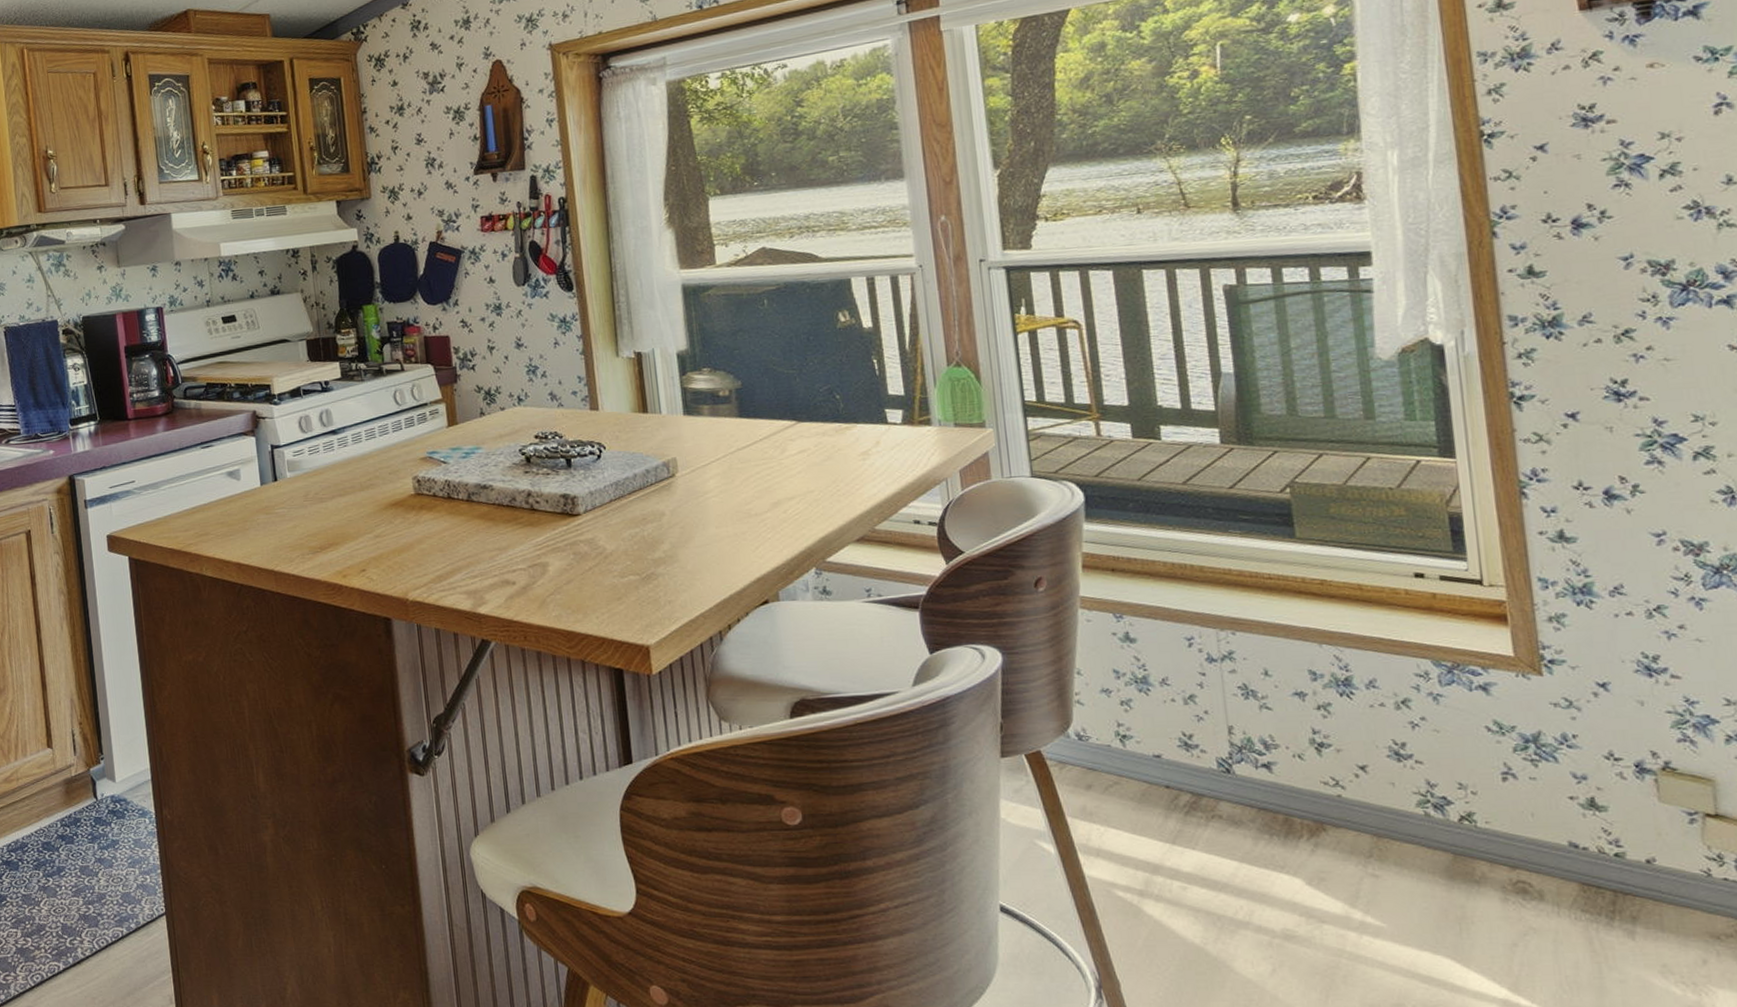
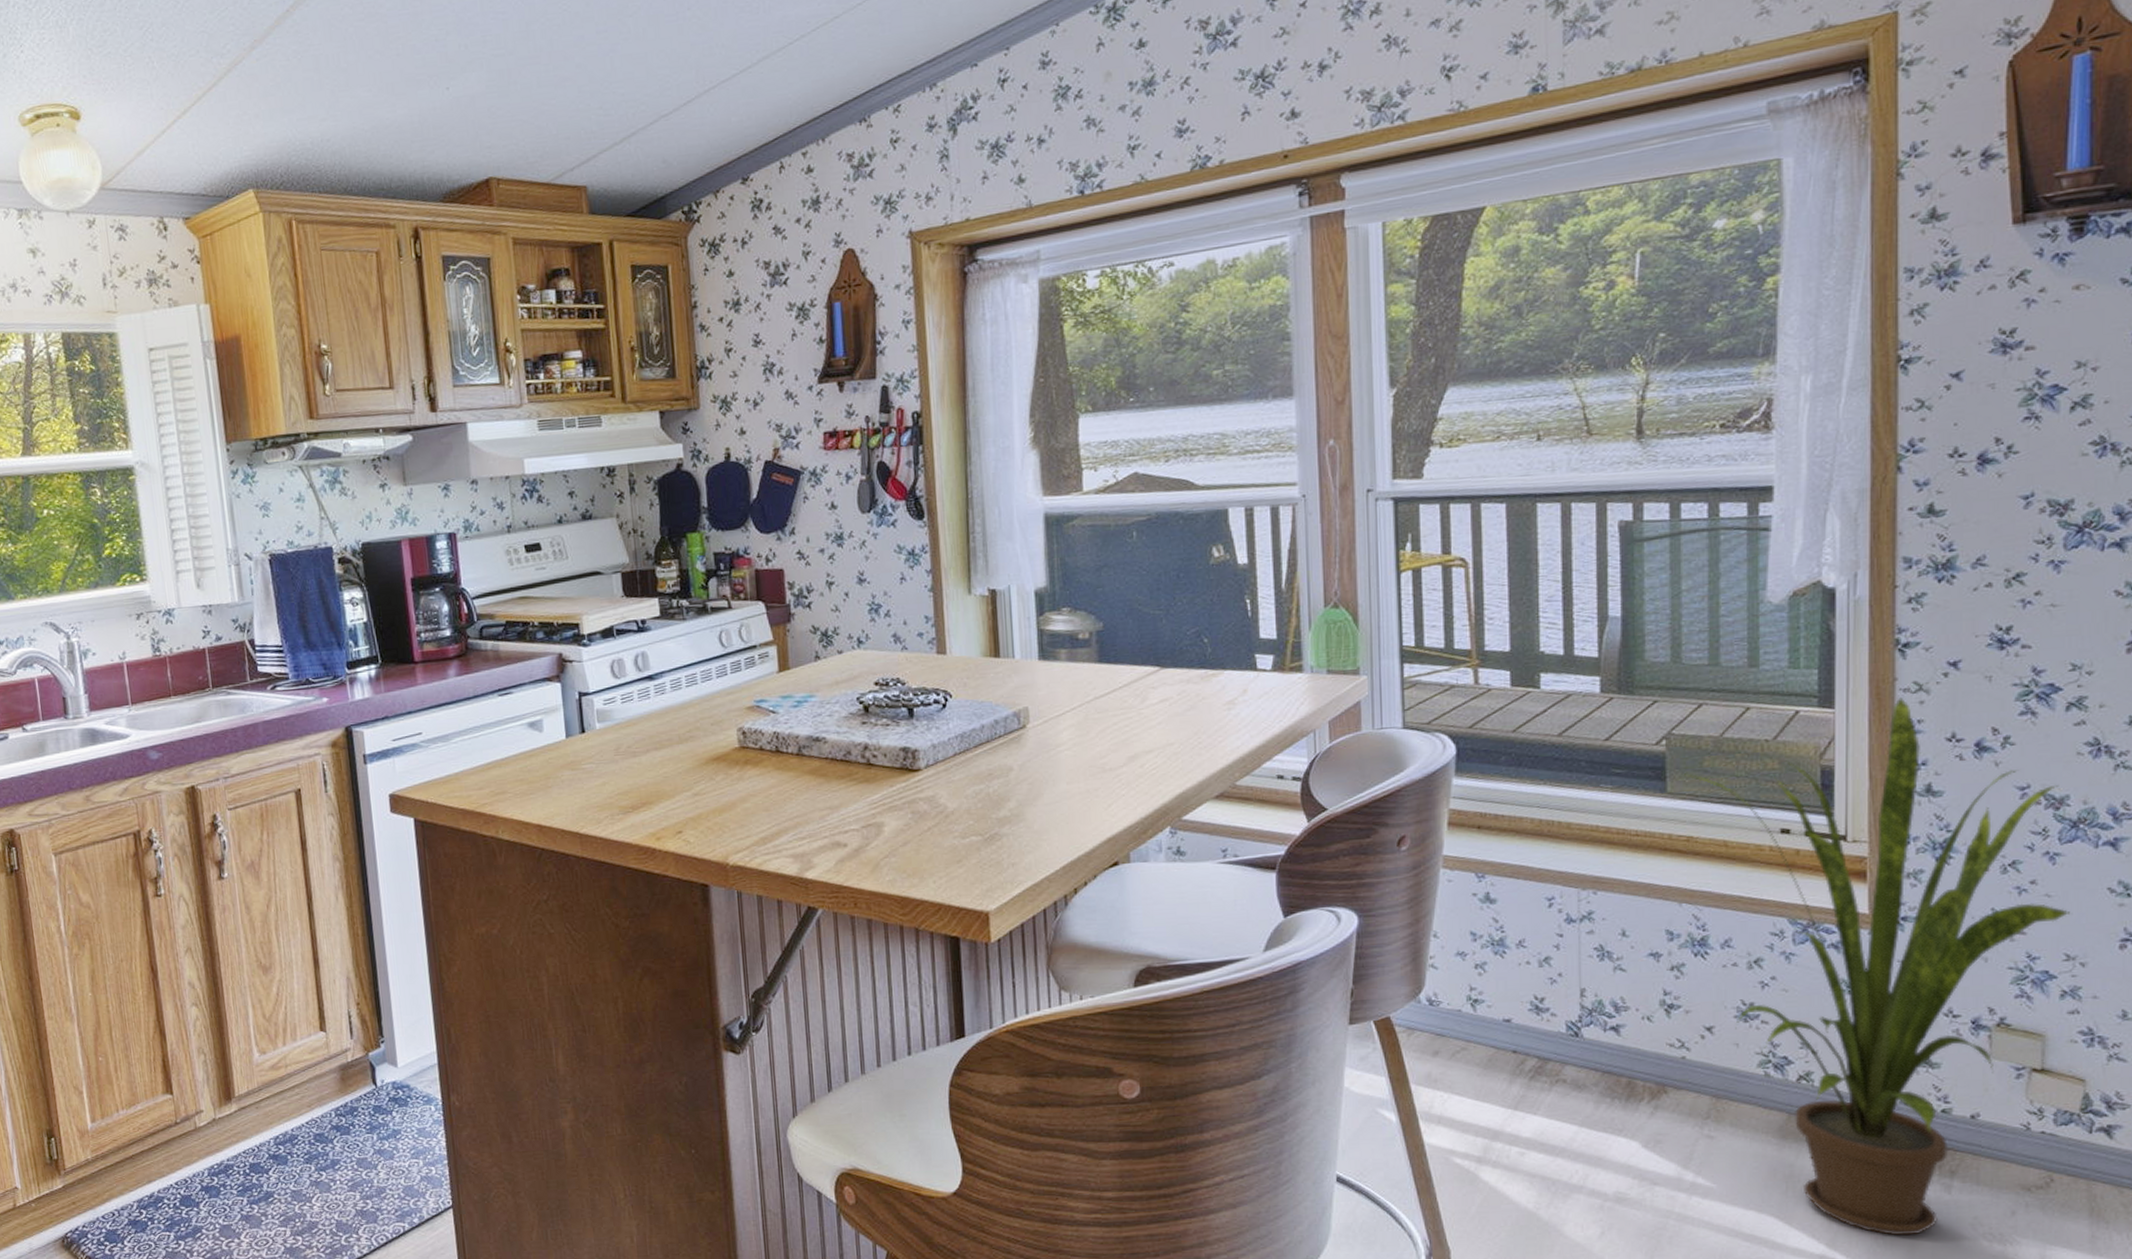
house plant: none [1308,447,1728,982] -> present [1681,697,2073,1236]

